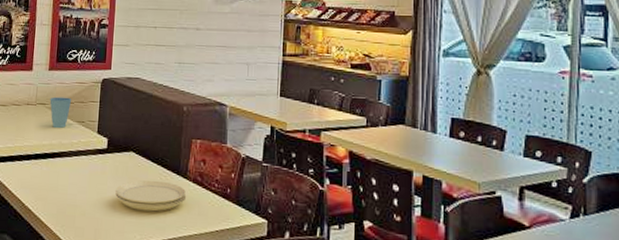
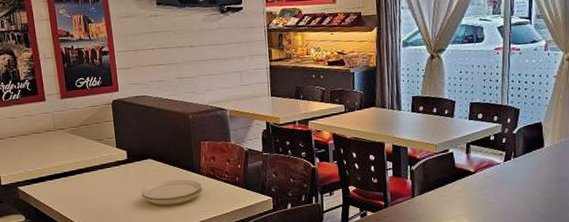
cup: present [50,96,72,129] -> none [67,120,88,149]

